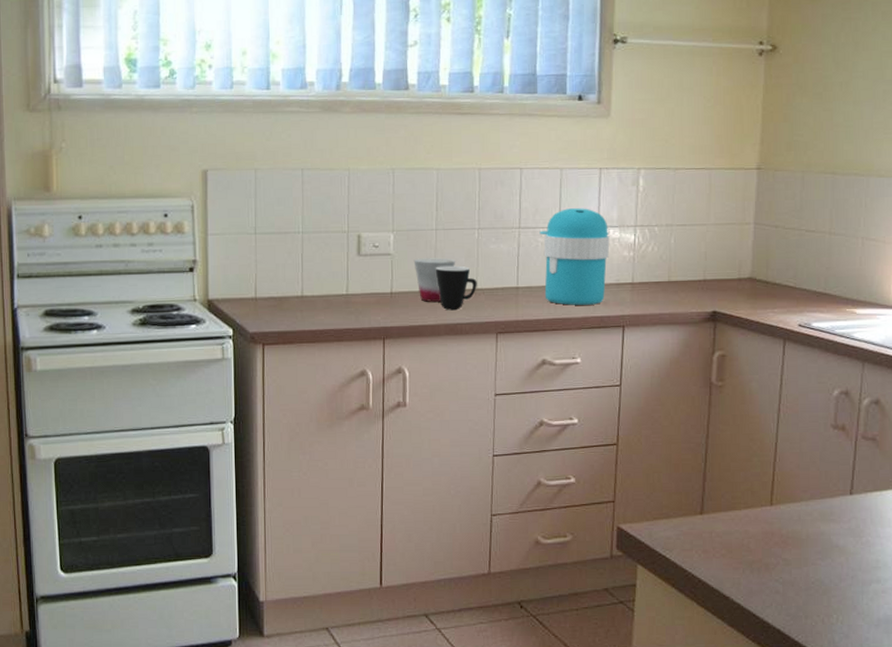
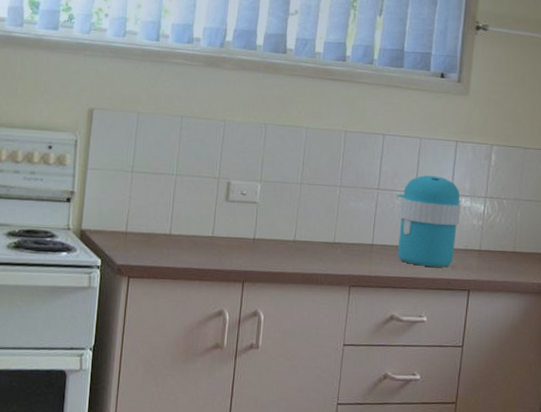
cup: present [413,258,456,302] -> none [277,209,317,251]
mug: present [435,265,477,311] -> none [296,218,335,261]

